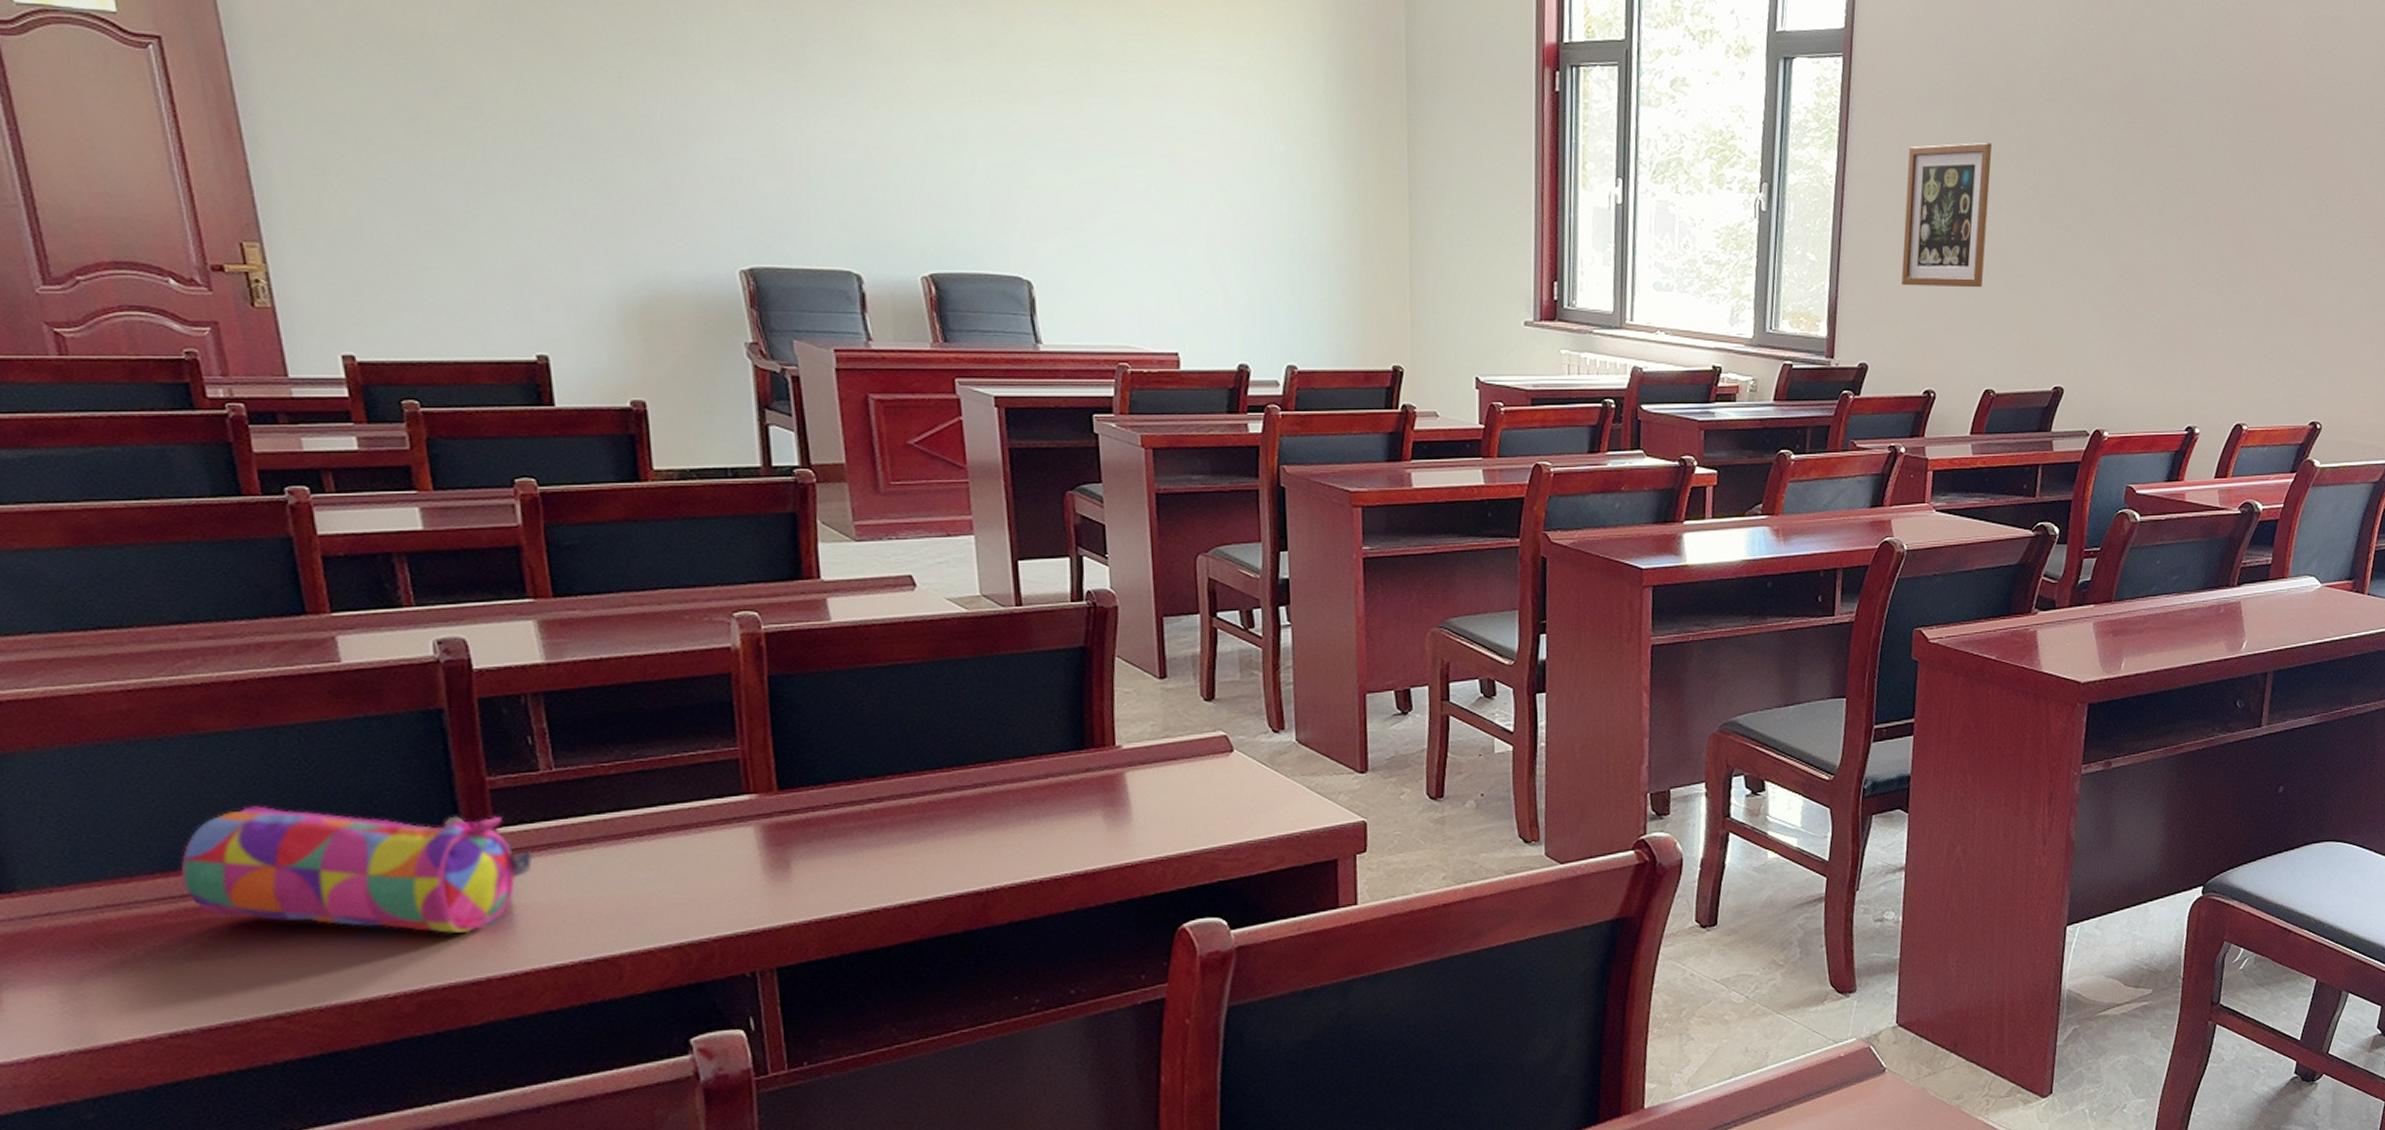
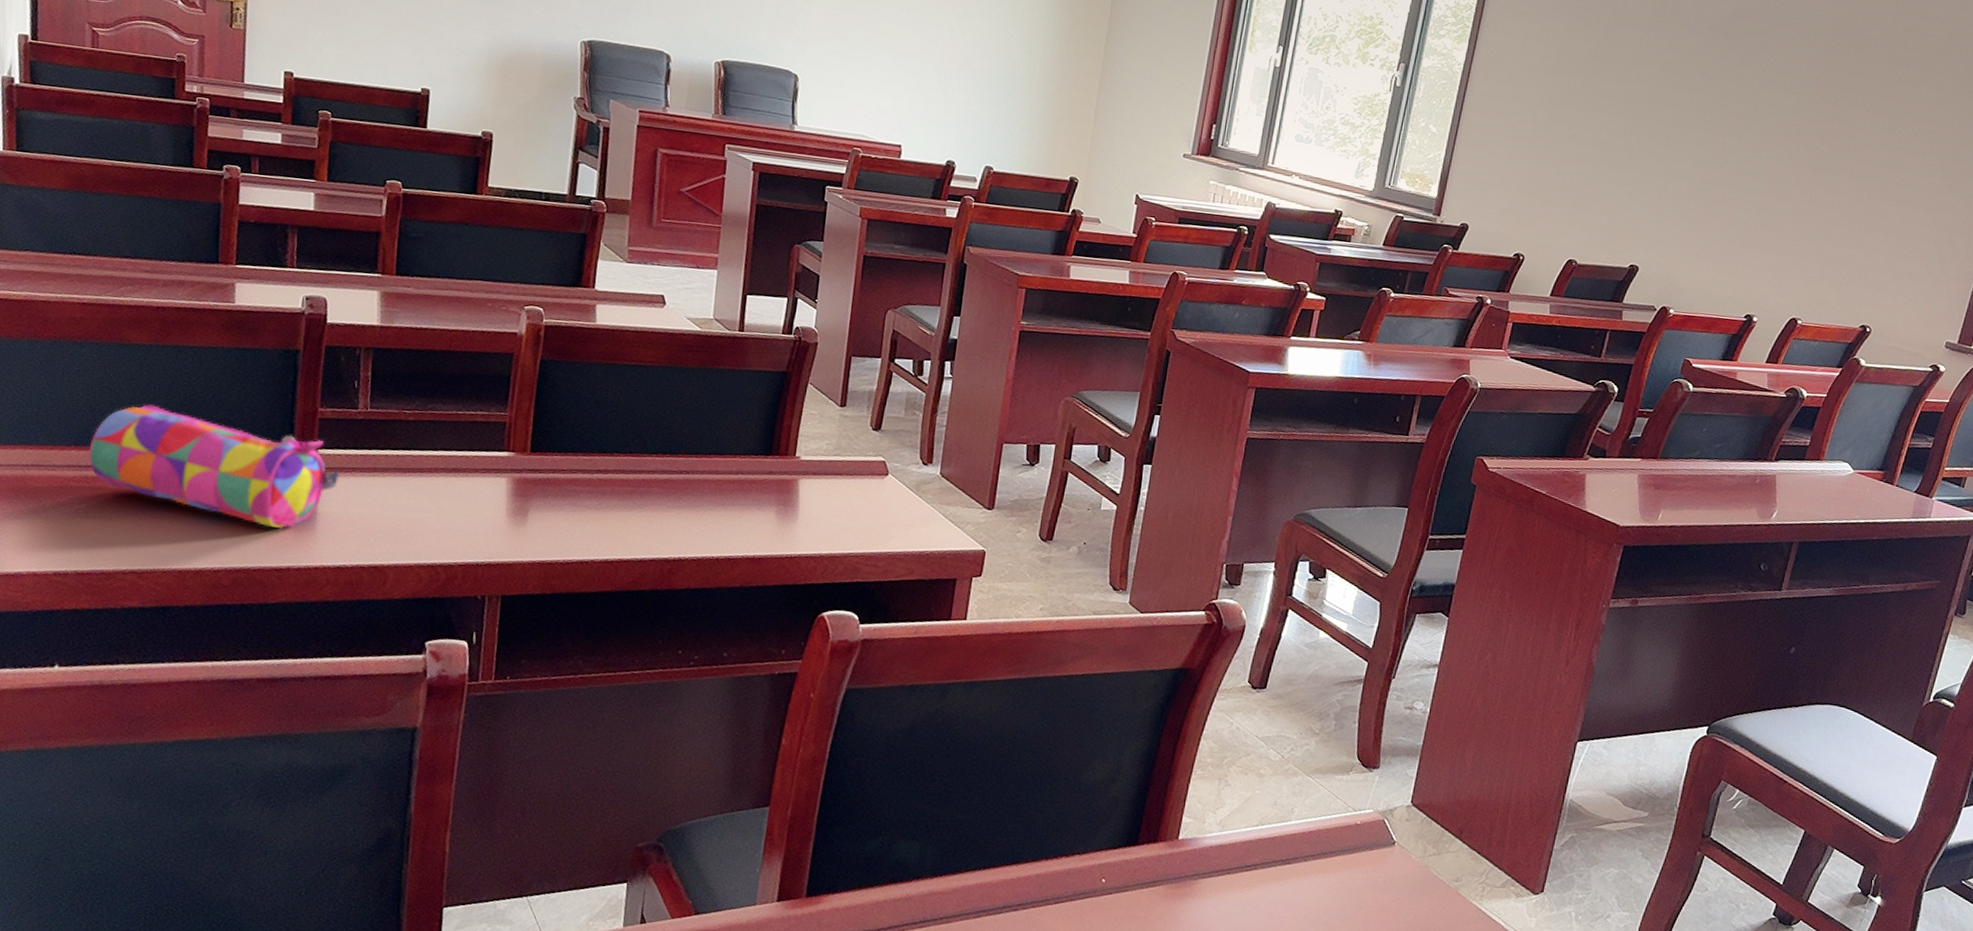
wall art: present [1901,143,1992,288] -> none [1508,47,1603,173]

